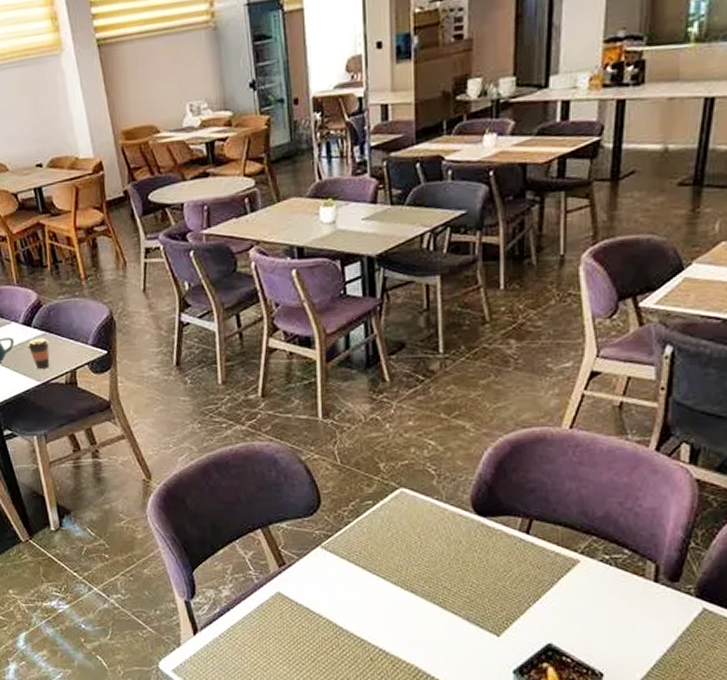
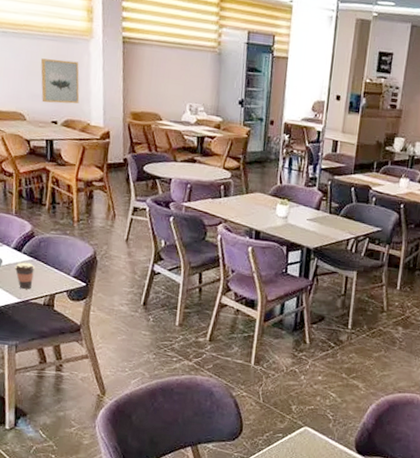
wall art: none [11,85,62,145] -> present [40,58,80,104]

